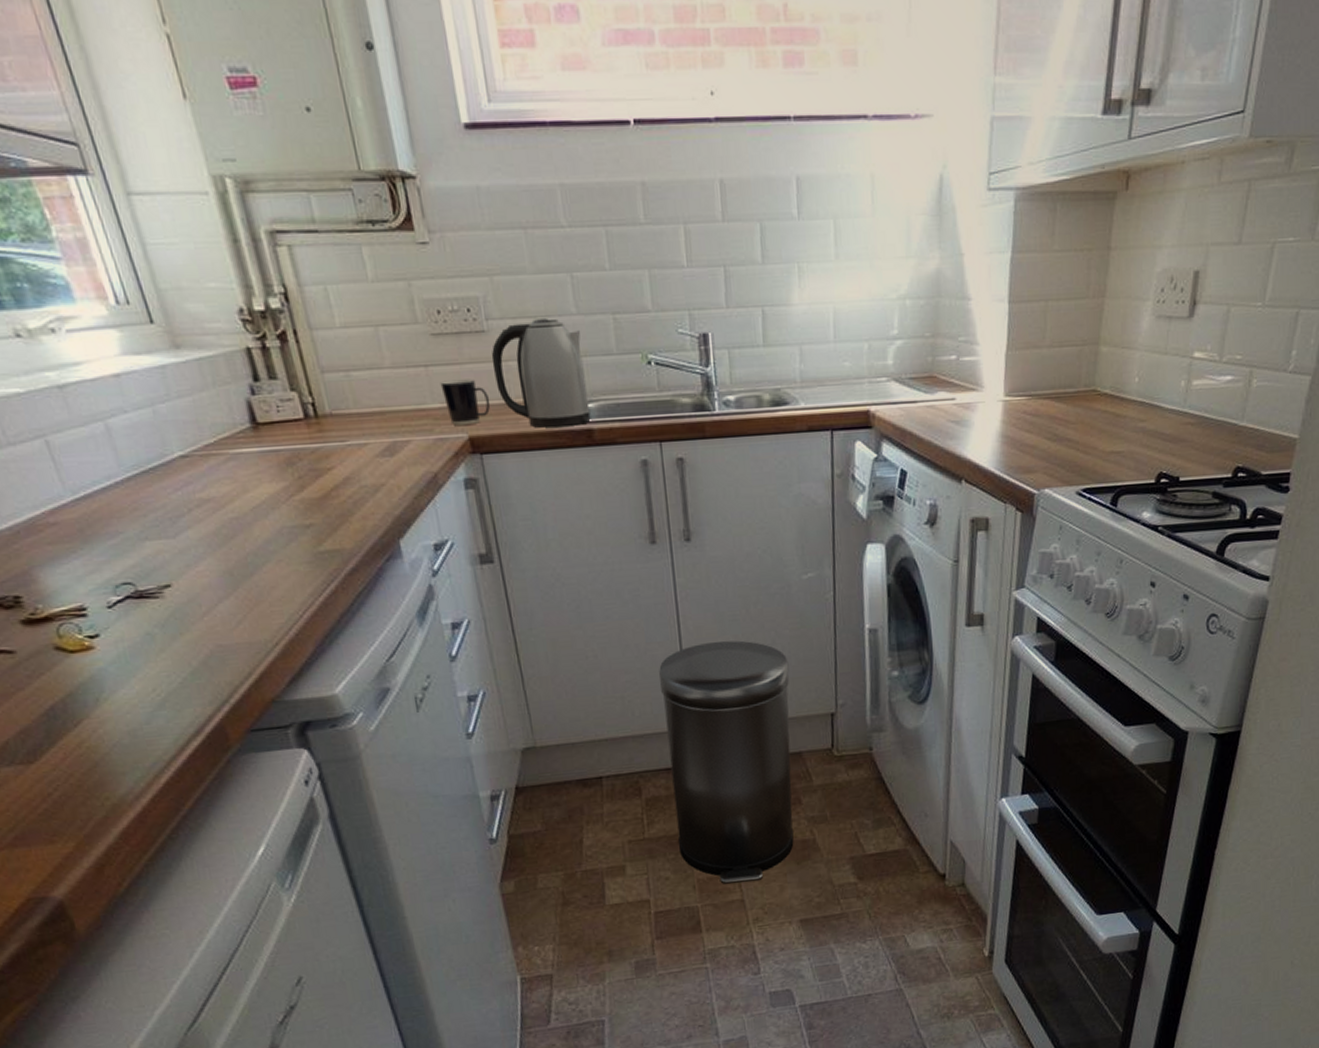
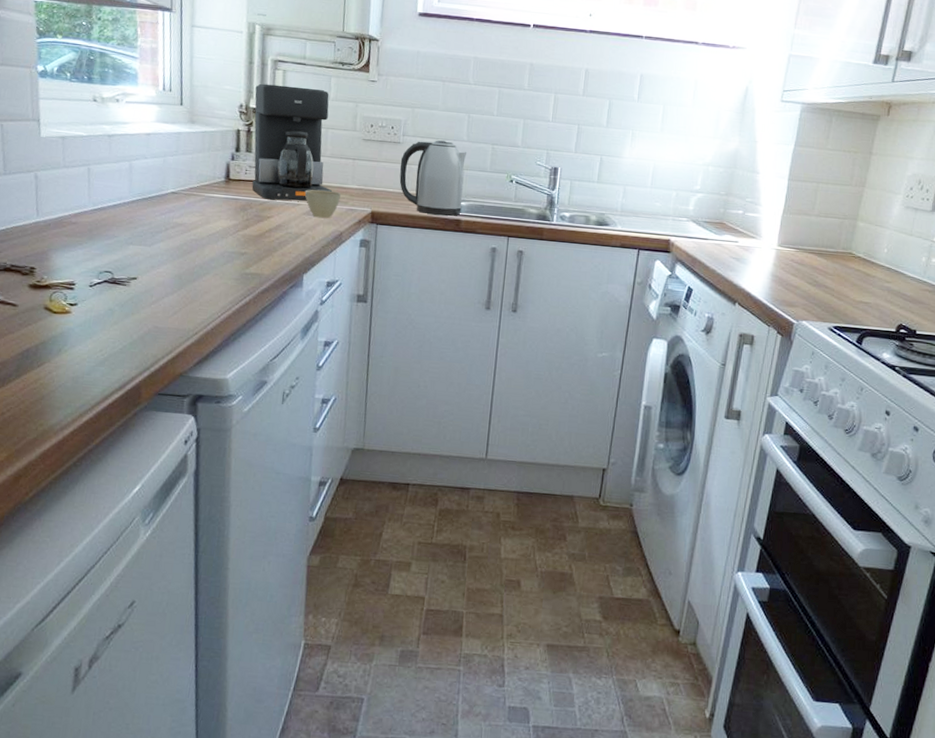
coffee maker: none [253,267,408,445] -> present [251,83,333,202]
cup: none [369,416,422,459] -> present [304,189,341,219]
mug: present [440,379,491,425] -> none [360,171,393,203]
pedal bin: present [658,640,794,885] -> none [458,392,576,601]

